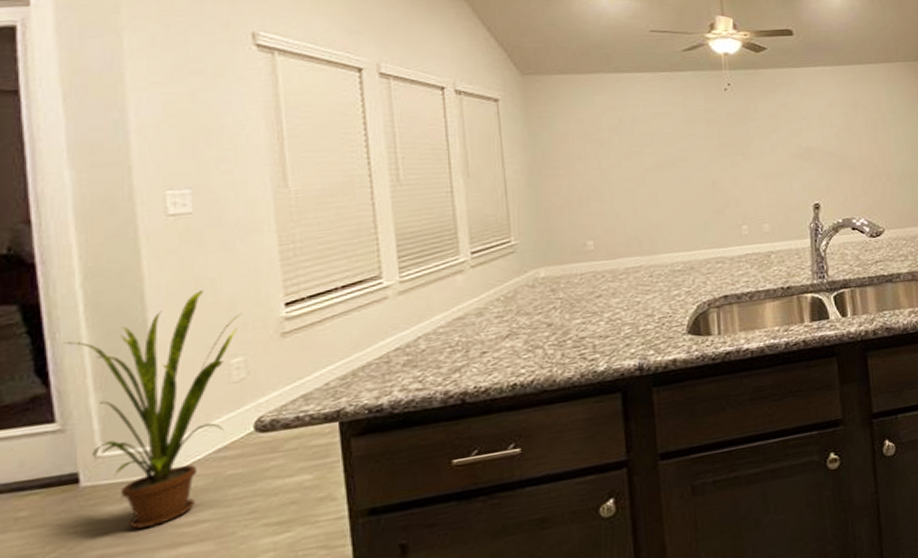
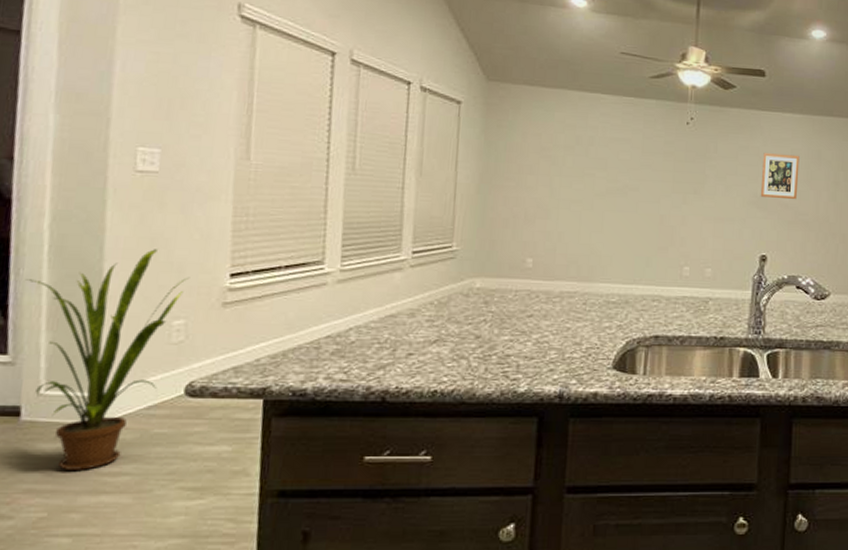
wall art: none [802,105,840,149] -> present [760,153,800,200]

